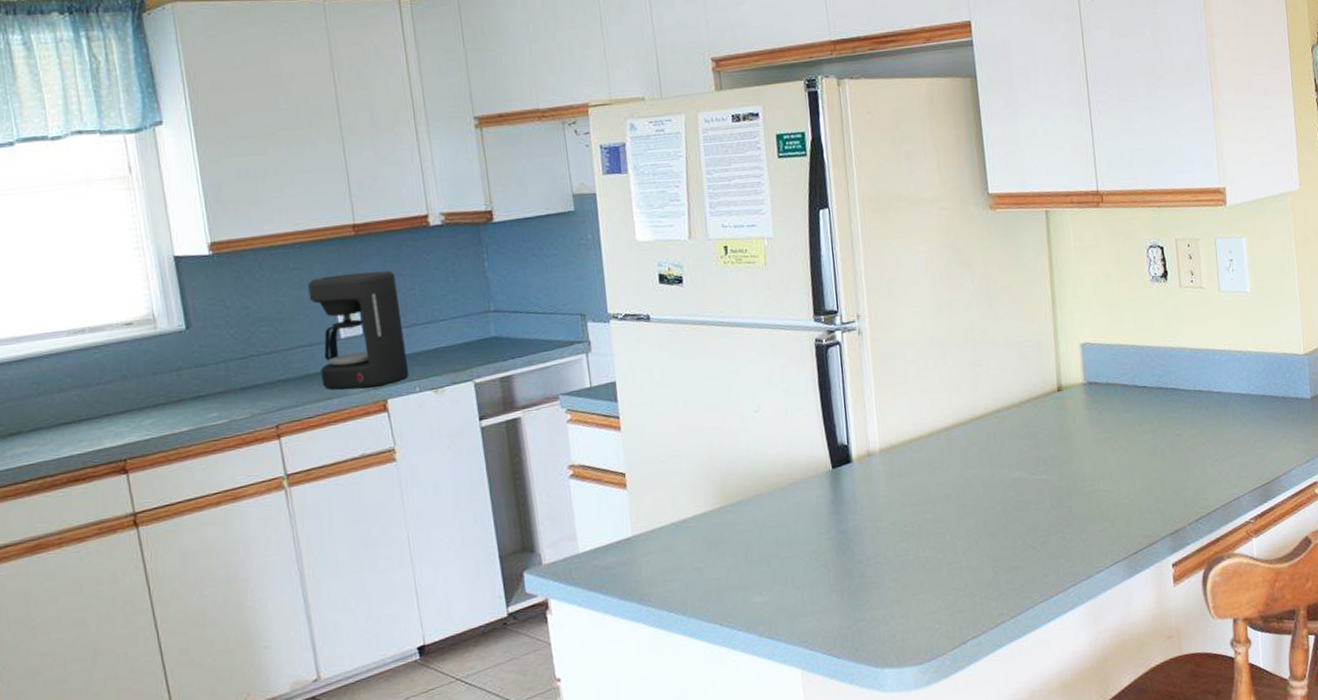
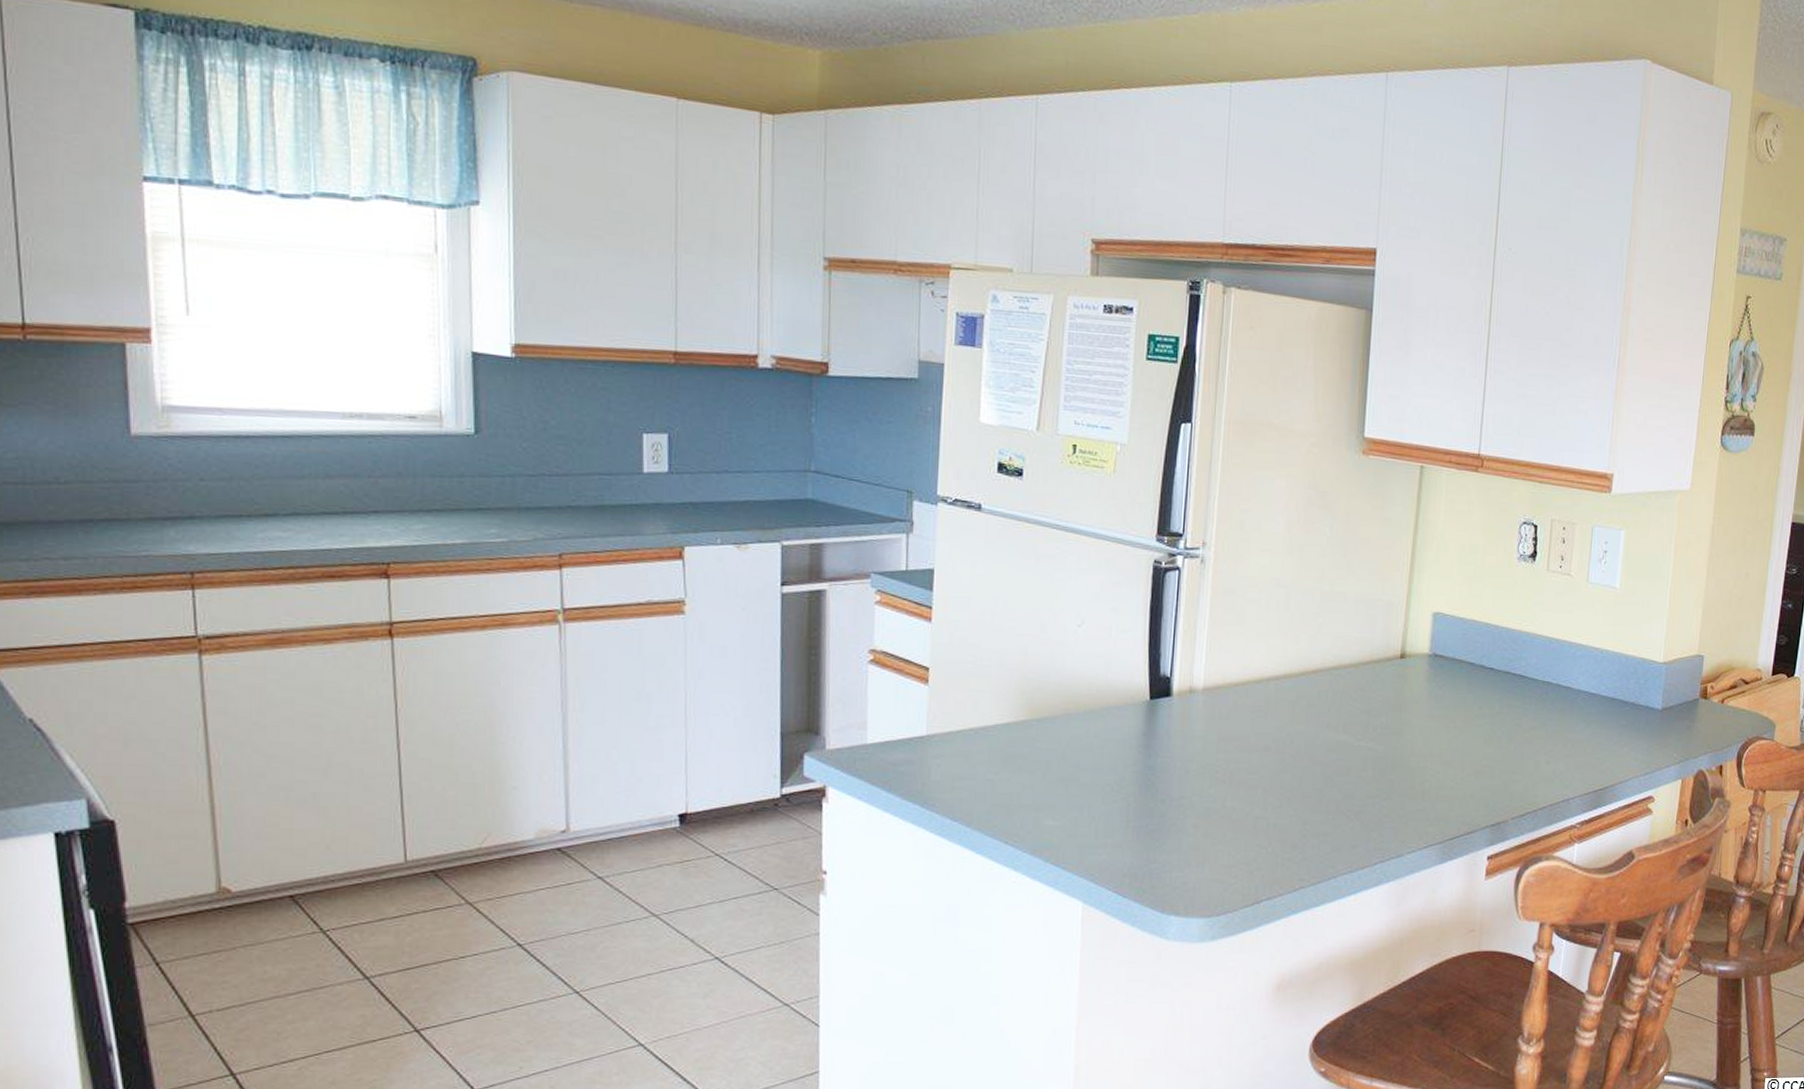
coffee maker: present [307,270,409,390] -> none [615,403,713,532]

